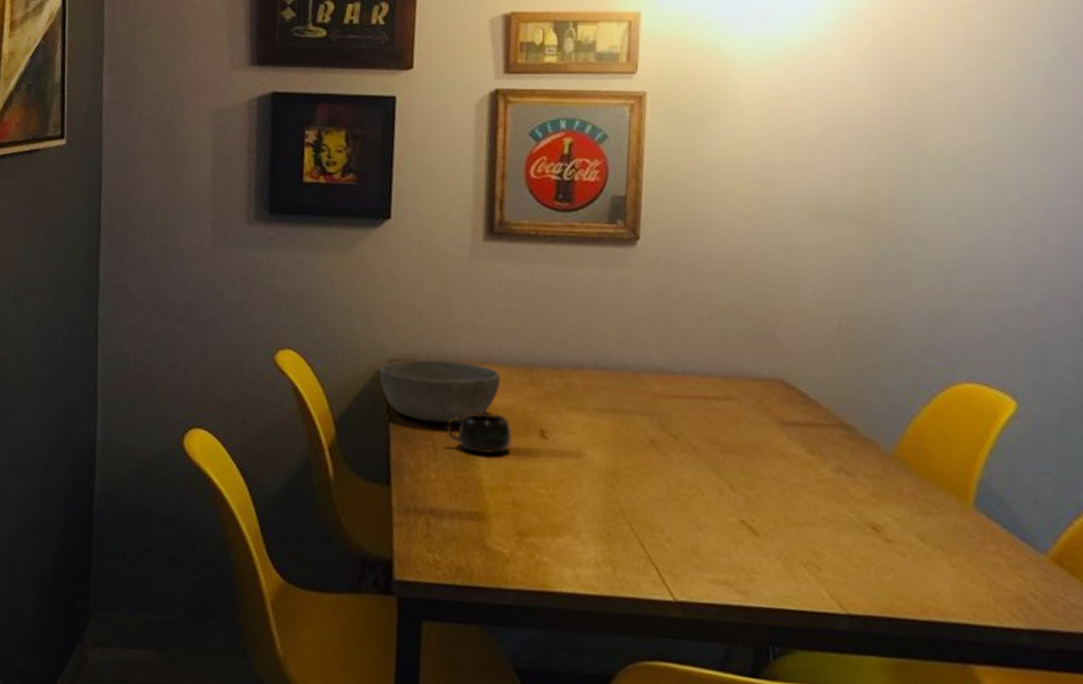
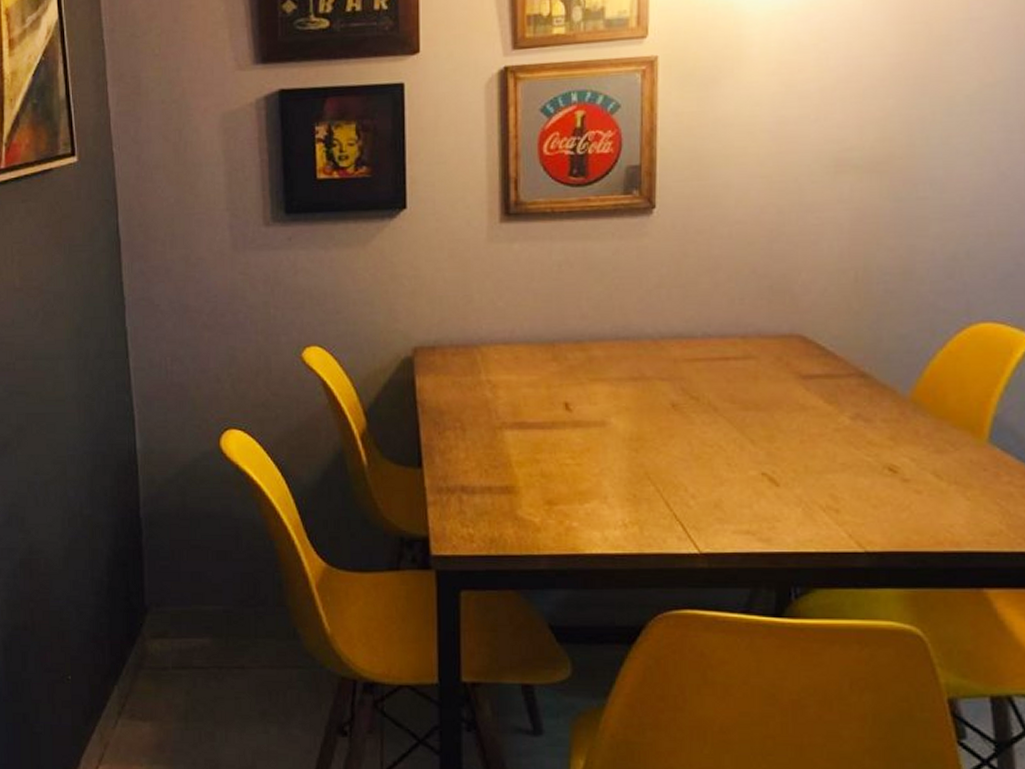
bowl: present [379,359,501,424] -> none [405,344,524,405]
mug: present [445,412,512,454] -> none [472,390,538,431]

